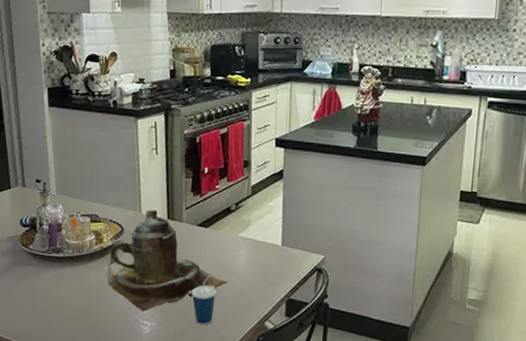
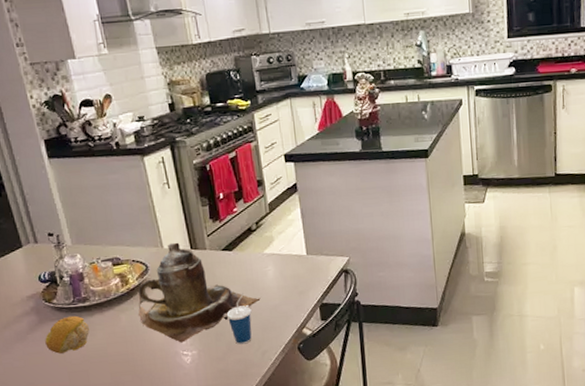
fruit: none [16,264,58,299] -> present [45,315,90,354]

